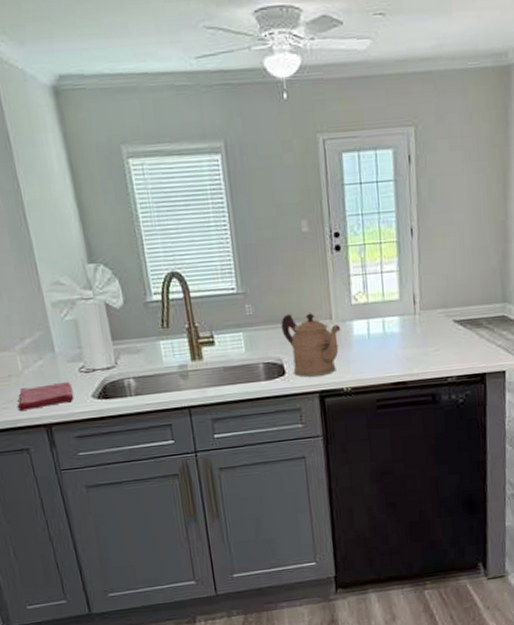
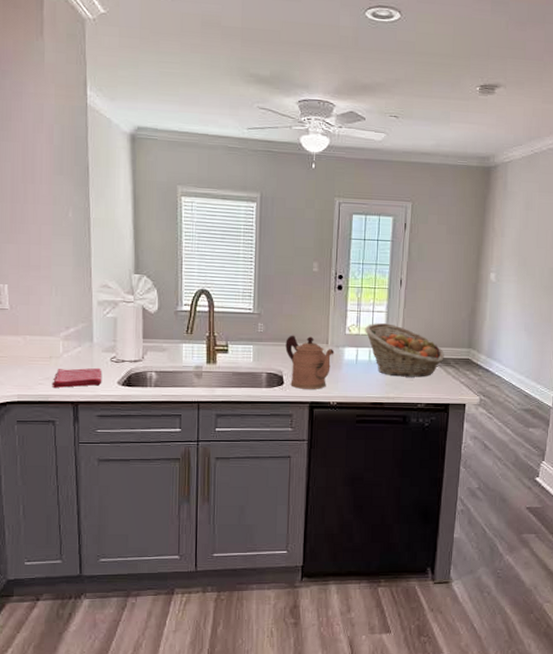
fruit basket: none [374,285,474,348] -> present [365,323,444,377]

